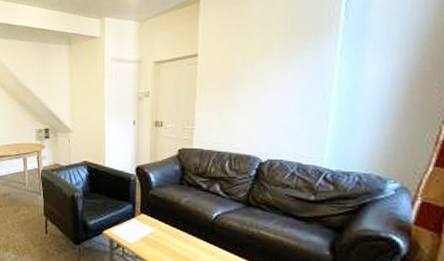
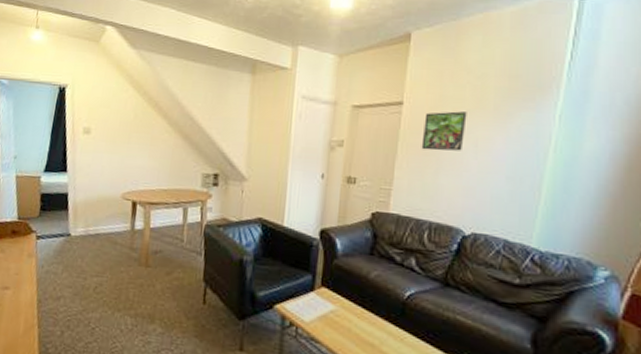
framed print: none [216,57,255,93] -> present [421,111,467,151]

